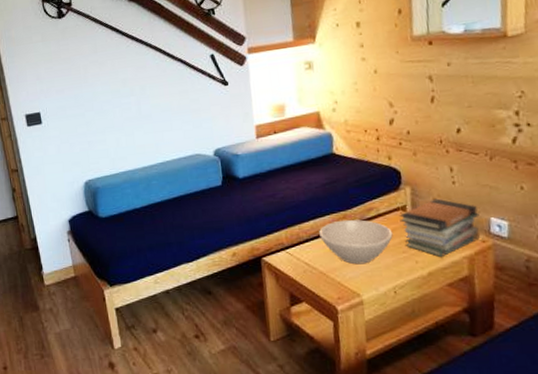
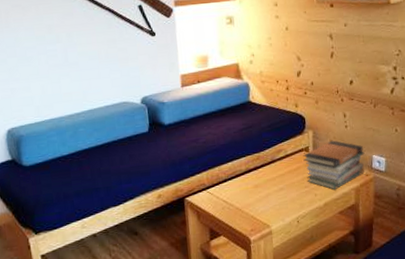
bowl: present [319,219,393,265] -> none [236,160,298,200]

